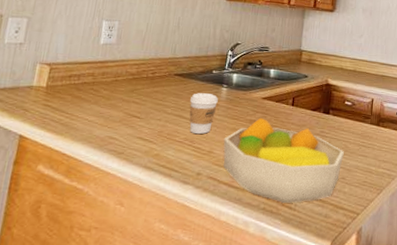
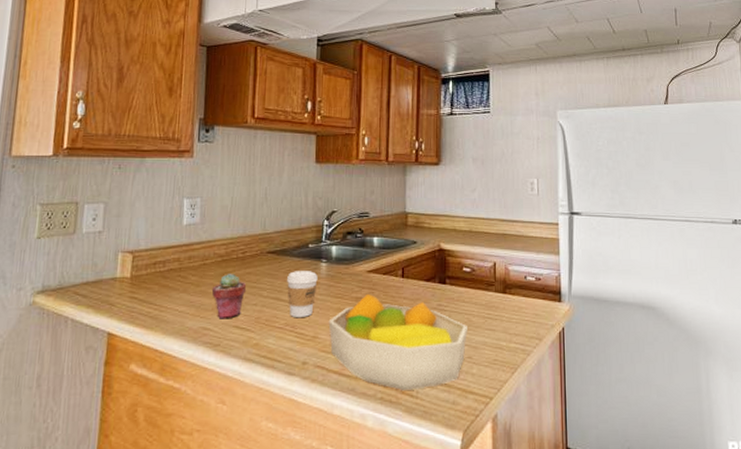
potted succulent: none [120,90,154,131] -> present [211,273,247,319]

